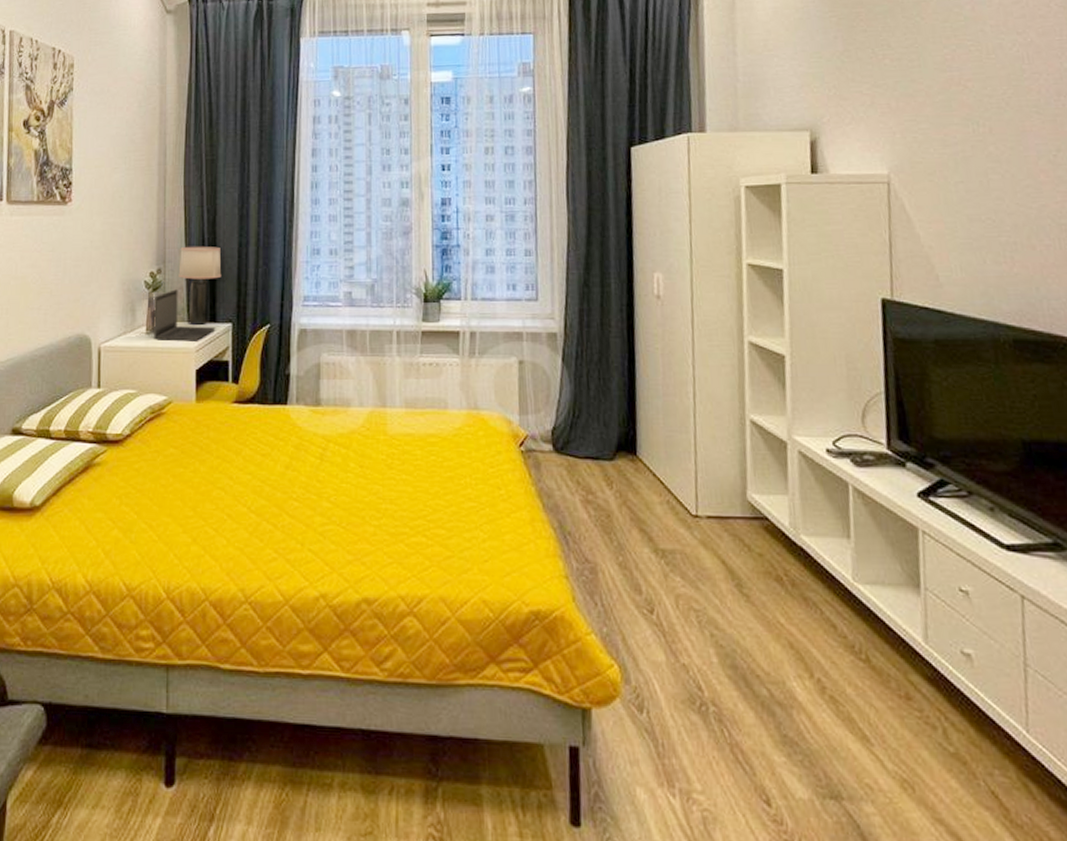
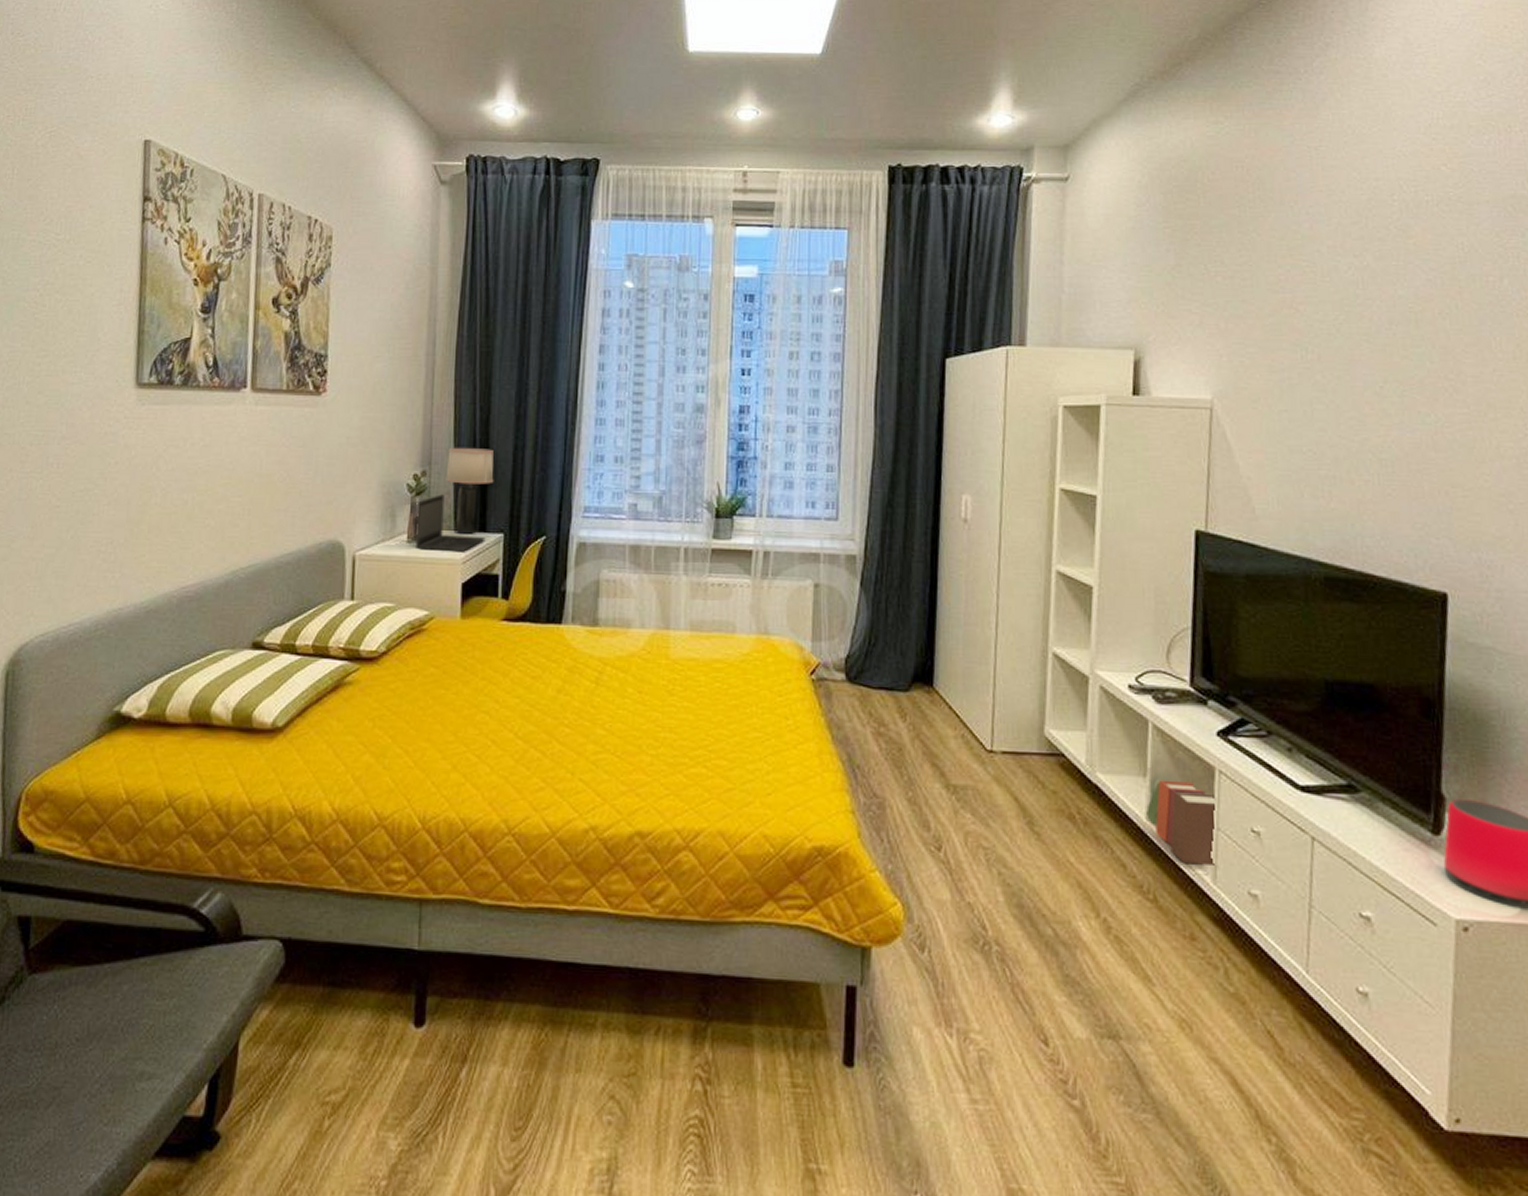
books: none [853,541,925,625] -> present [1146,780,1216,865]

